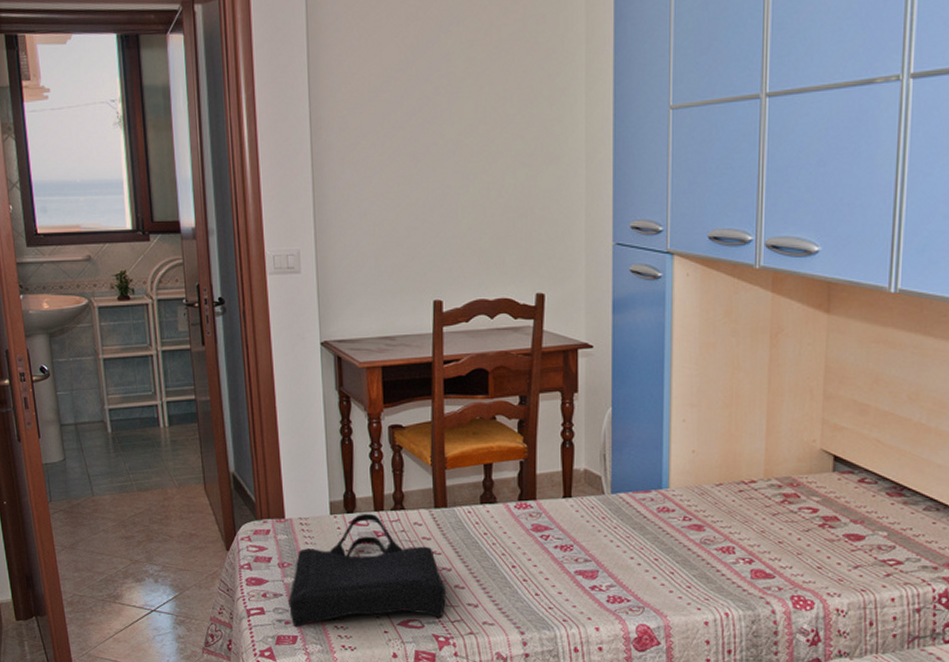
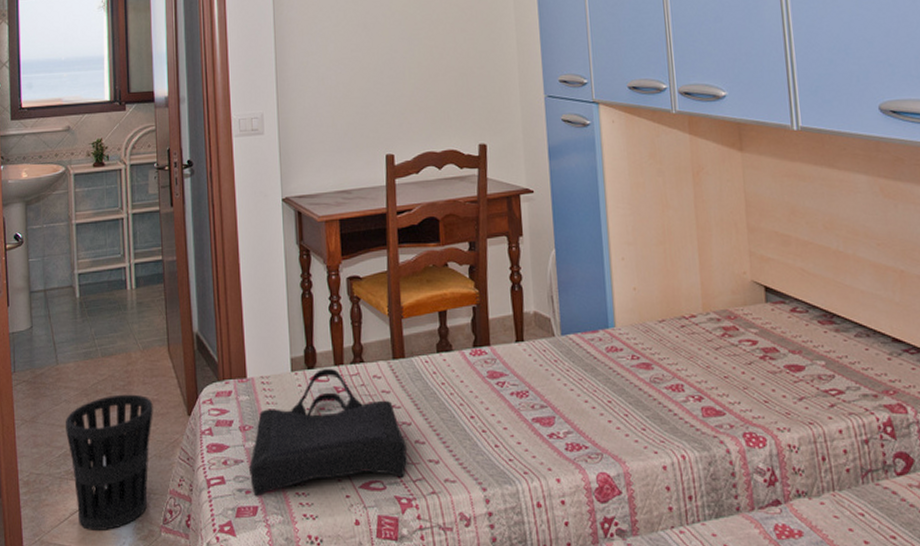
wastebasket: none [104,527,192,649] -> present [65,394,153,530]

